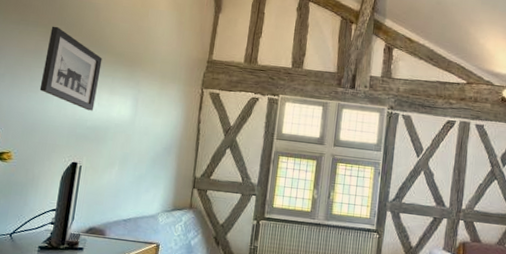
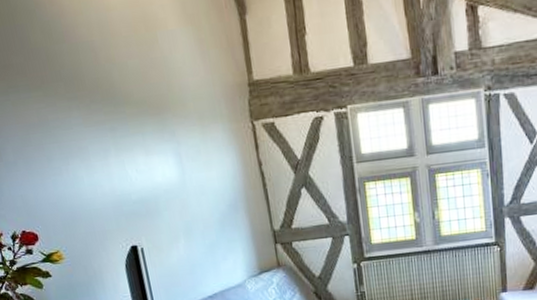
wall art: present [39,26,102,111] -> none [47,84,134,182]

